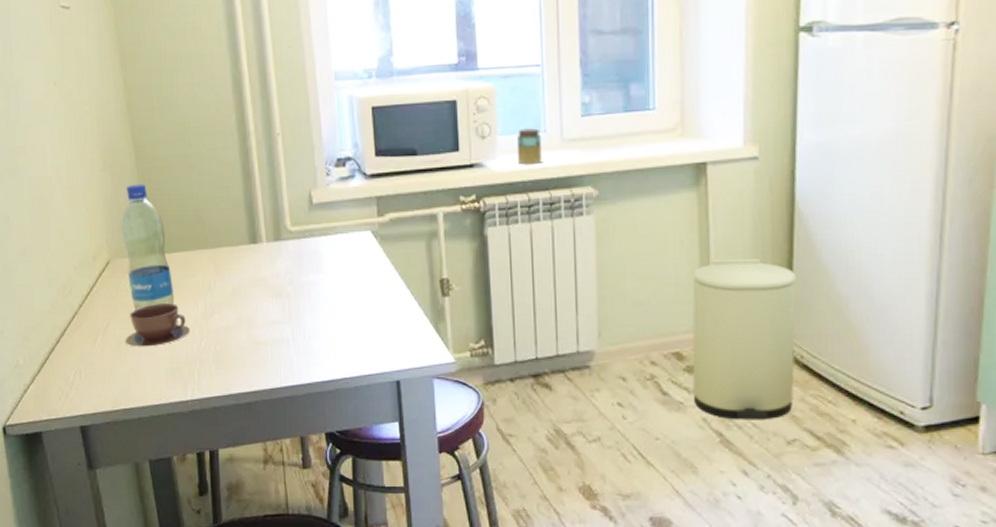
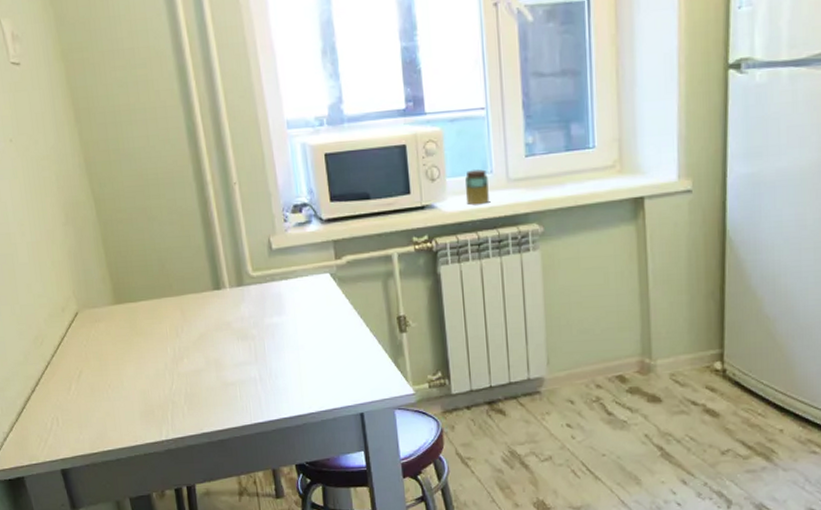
bottle: present [121,183,175,311] -> none [86,236,144,358]
teacup: present [125,303,190,347] -> none [98,350,161,393]
pedal bin: present [692,259,797,420] -> none [633,286,729,435]

